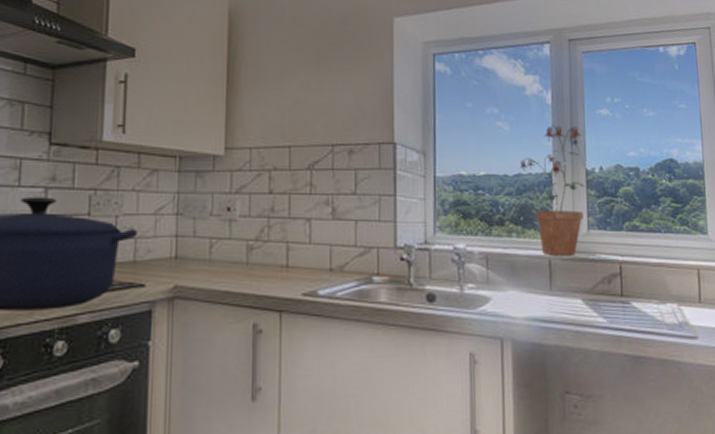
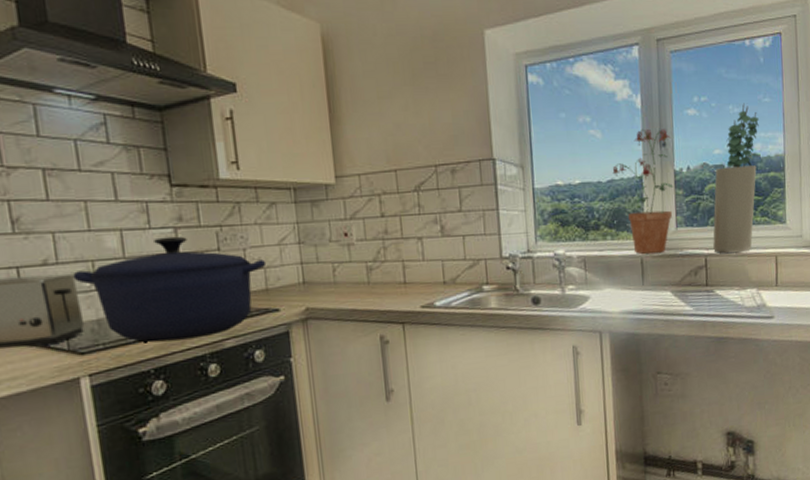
vase: none [628,107,676,262] -> present [713,103,759,254]

